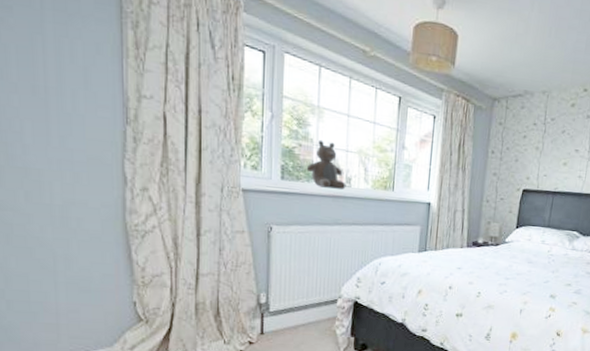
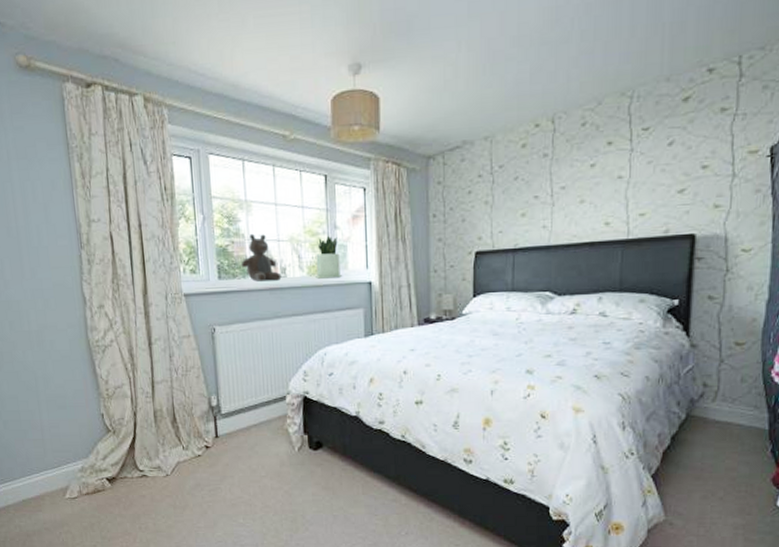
planter: none [378,155,405,195] -> present [314,236,343,279]

